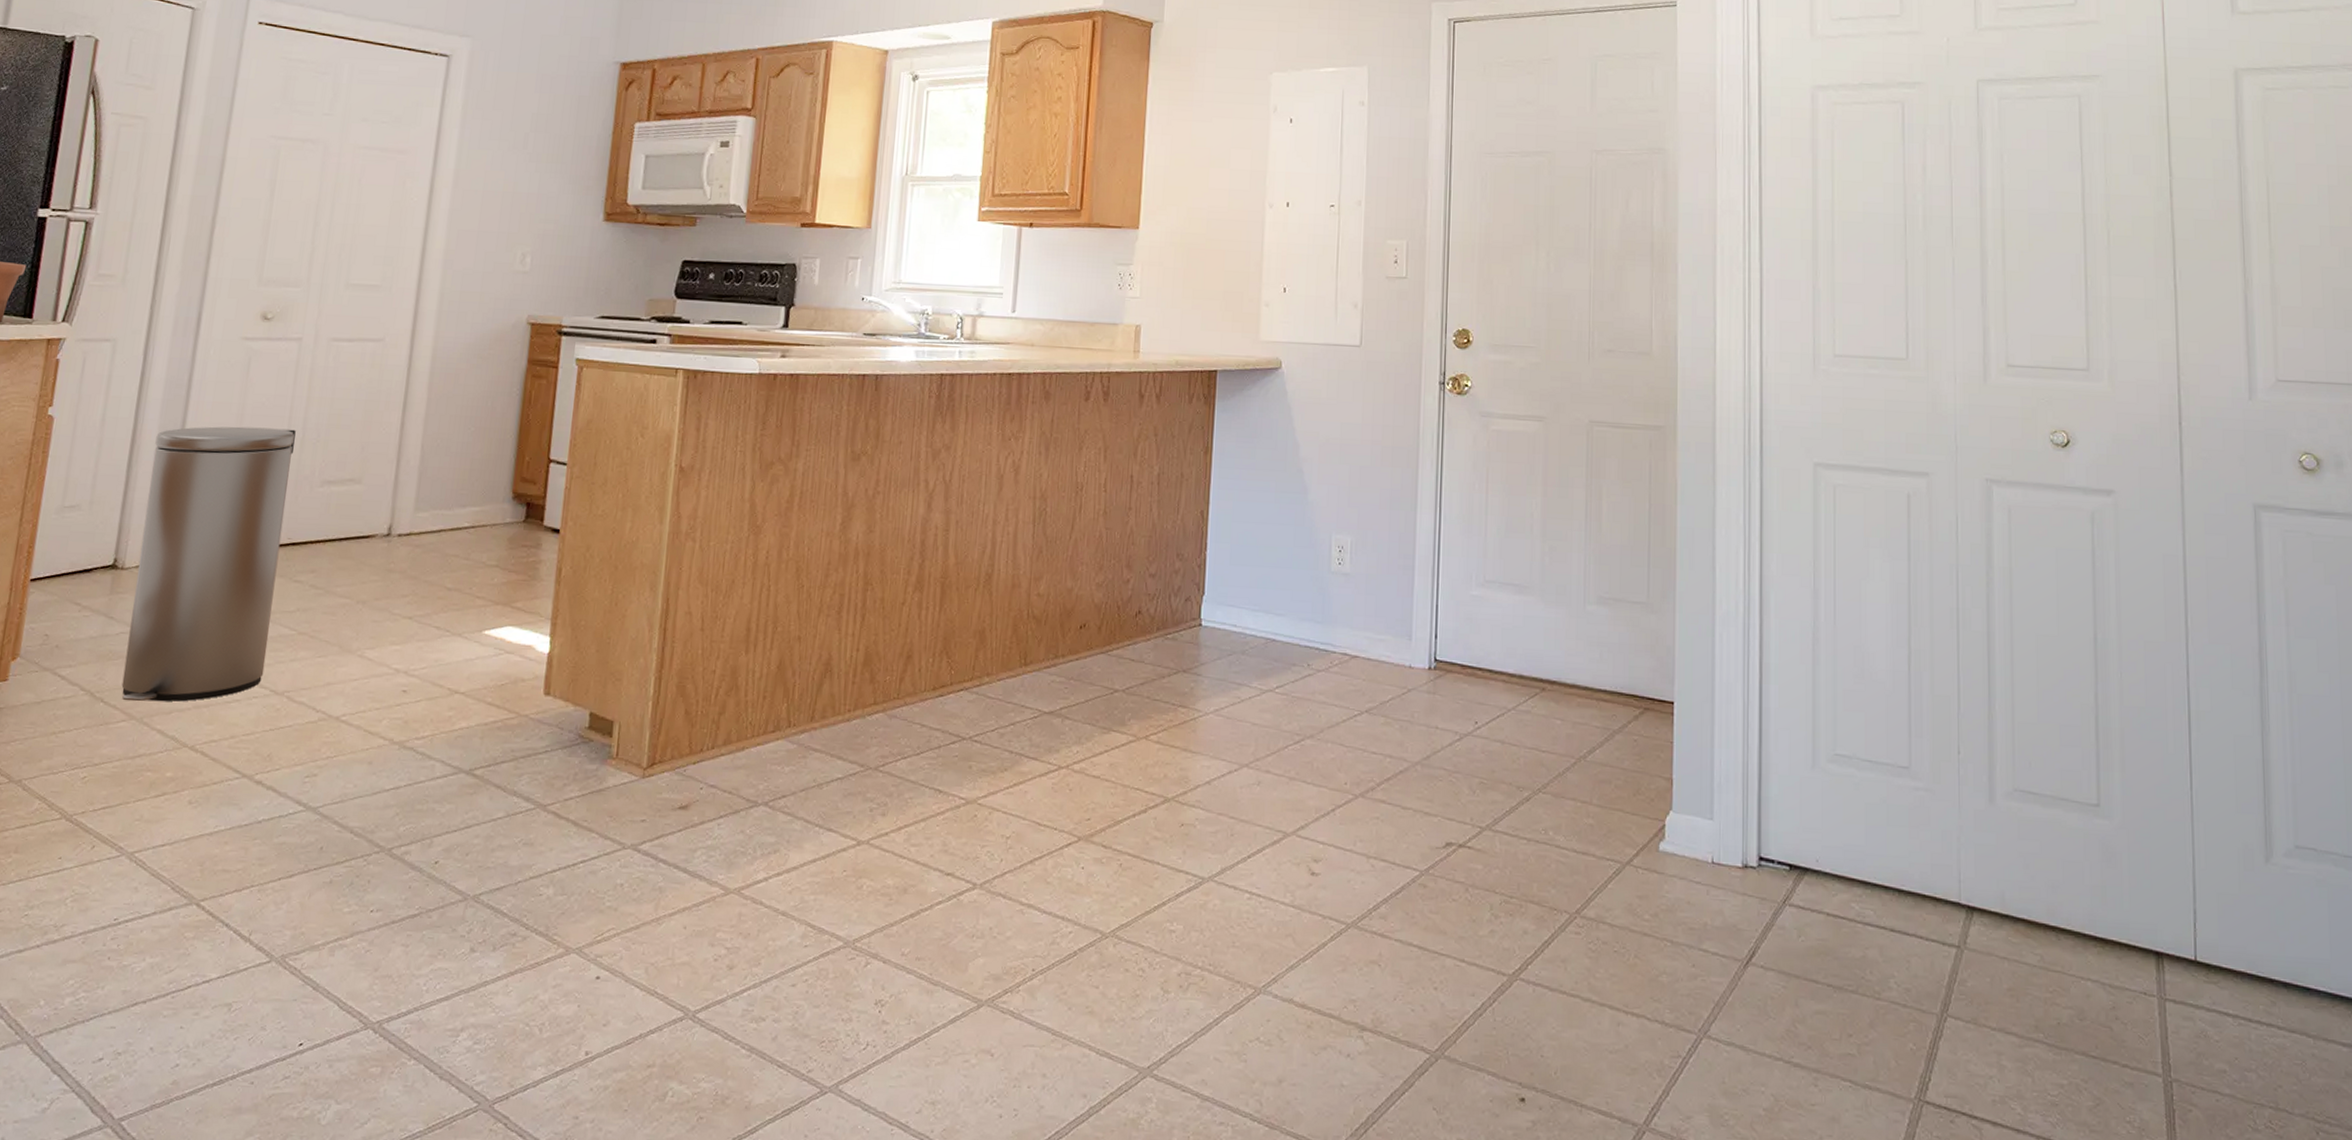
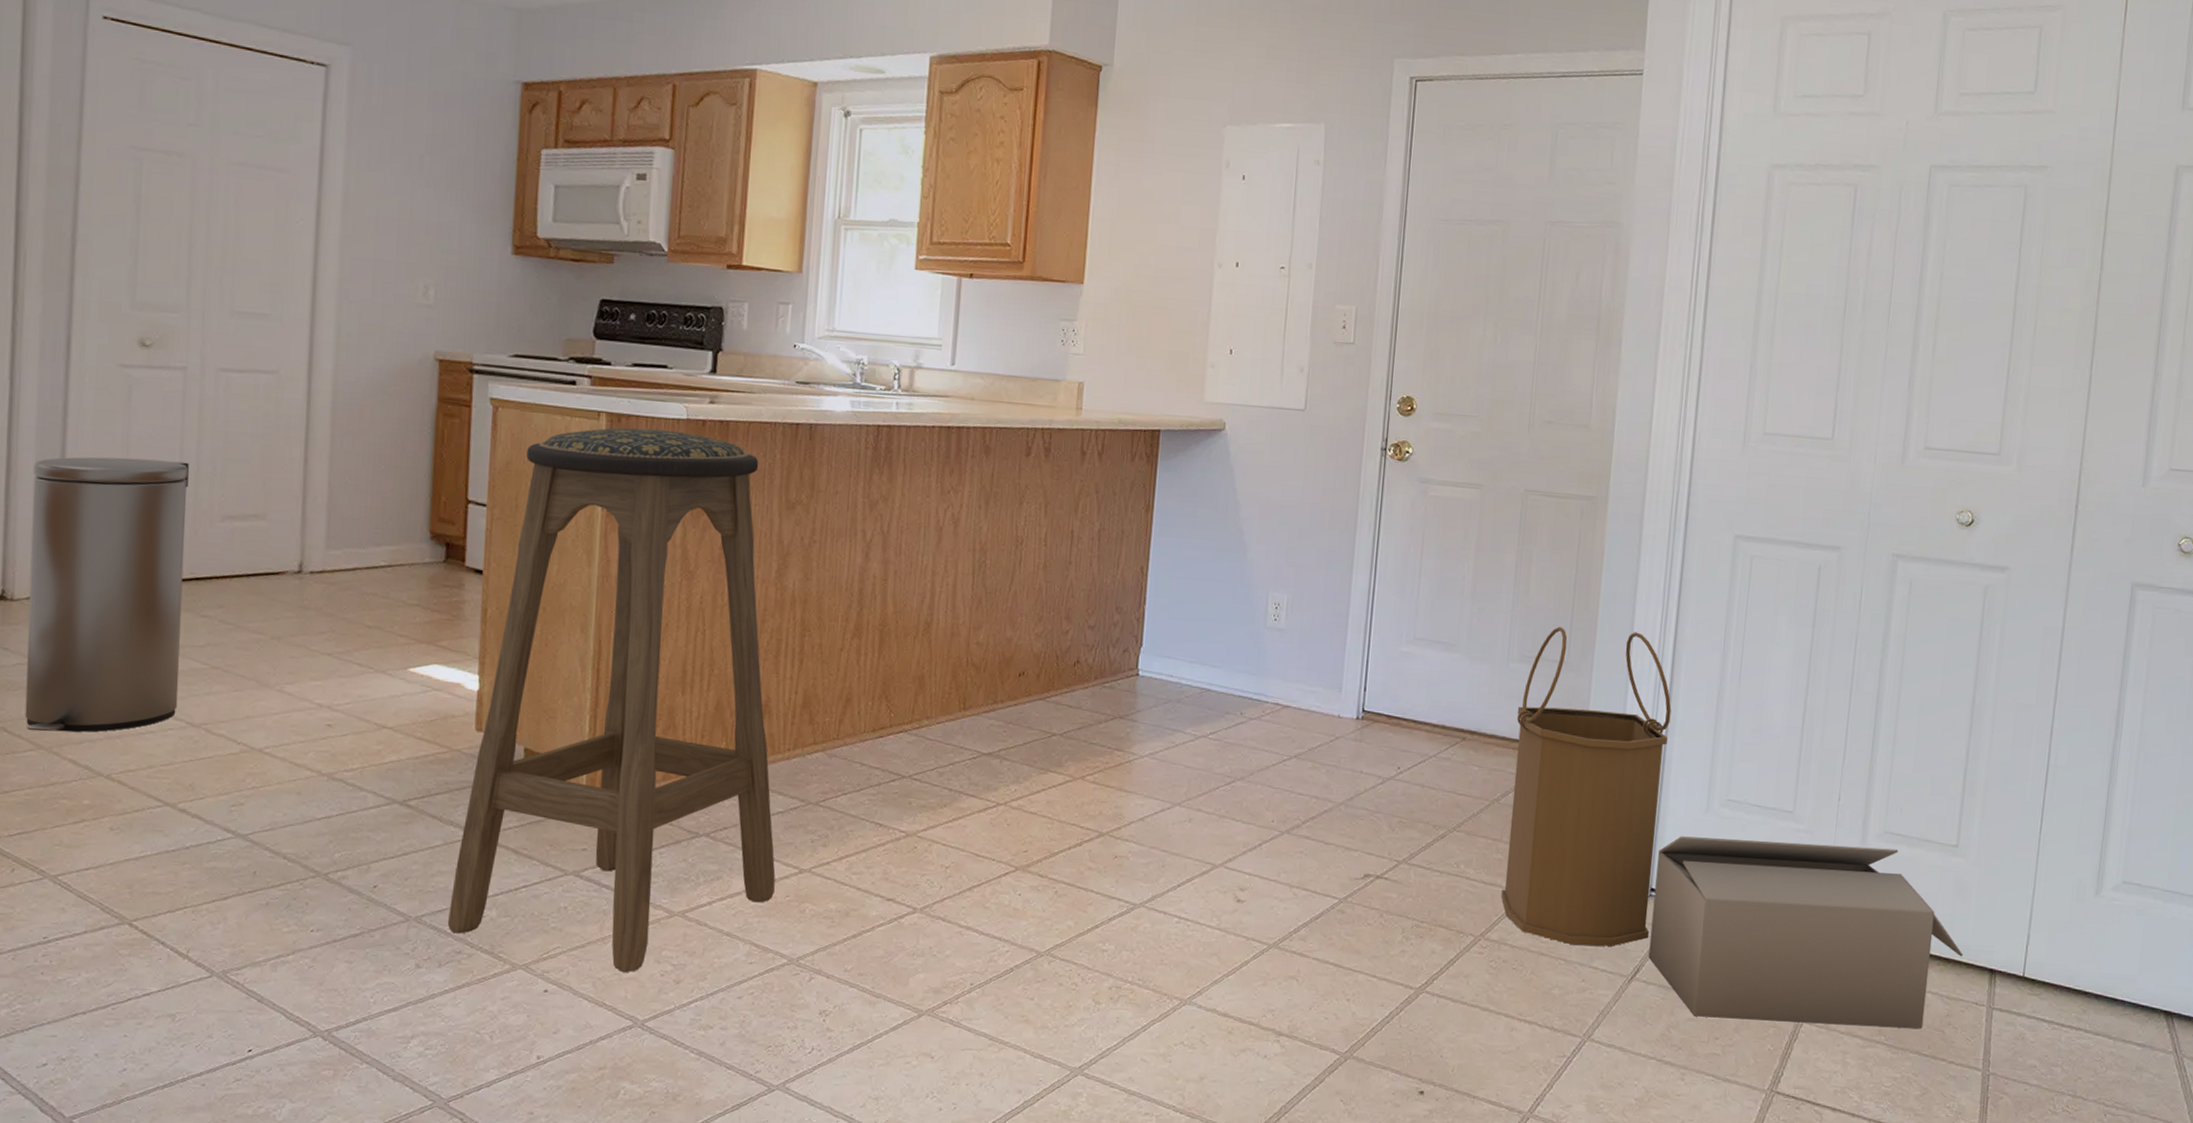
stool: none [504,383,833,957] -> present [447,428,776,973]
basket: none [1595,565,1764,925] -> present [1501,626,1671,947]
cardboard box: none [1764,796,2122,1024] -> present [1648,836,1963,1029]

